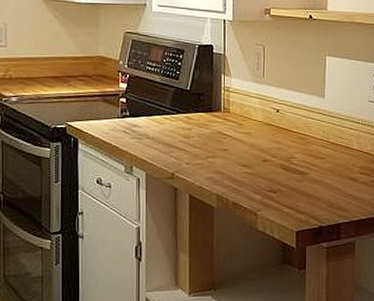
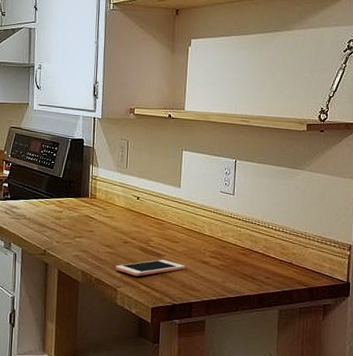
cell phone: none [255,178,332,198] -> present [115,260,185,277]

